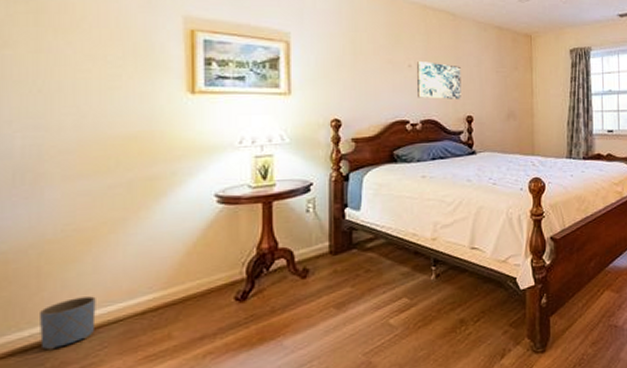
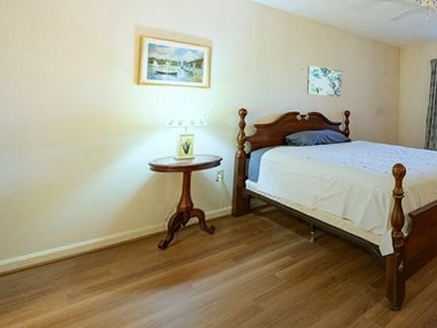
planter: present [40,296,96,350] -> none [15,237,57,276]

